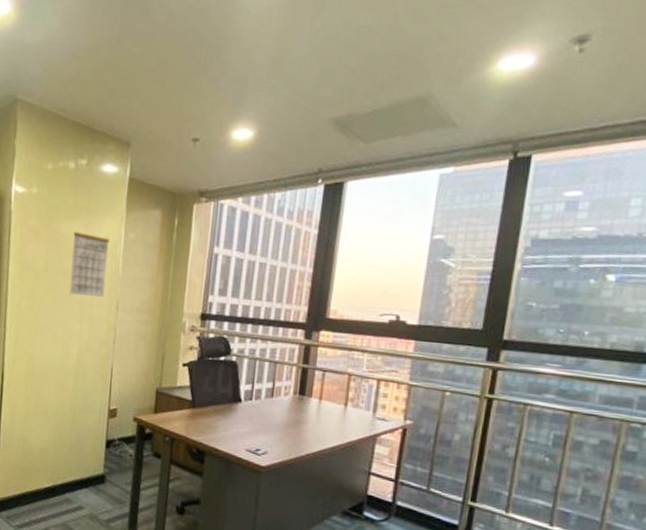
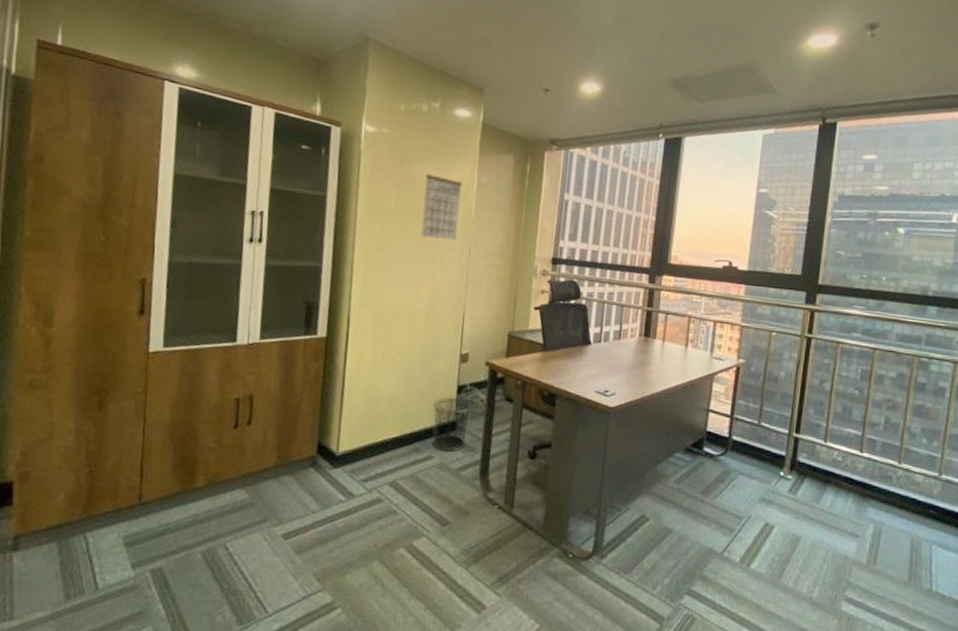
waste bin: none [82,450,121,505] -> present [432,396,473,453]

